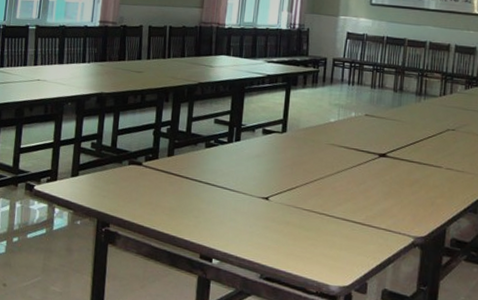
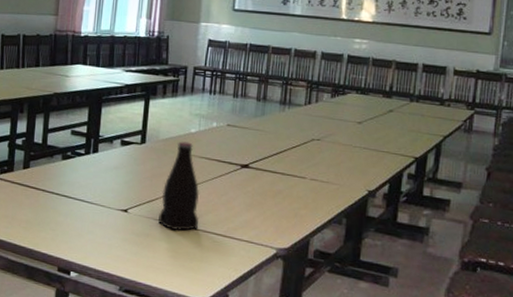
bottle: none [299,130,339,219] -> present [158,141,200,231]

